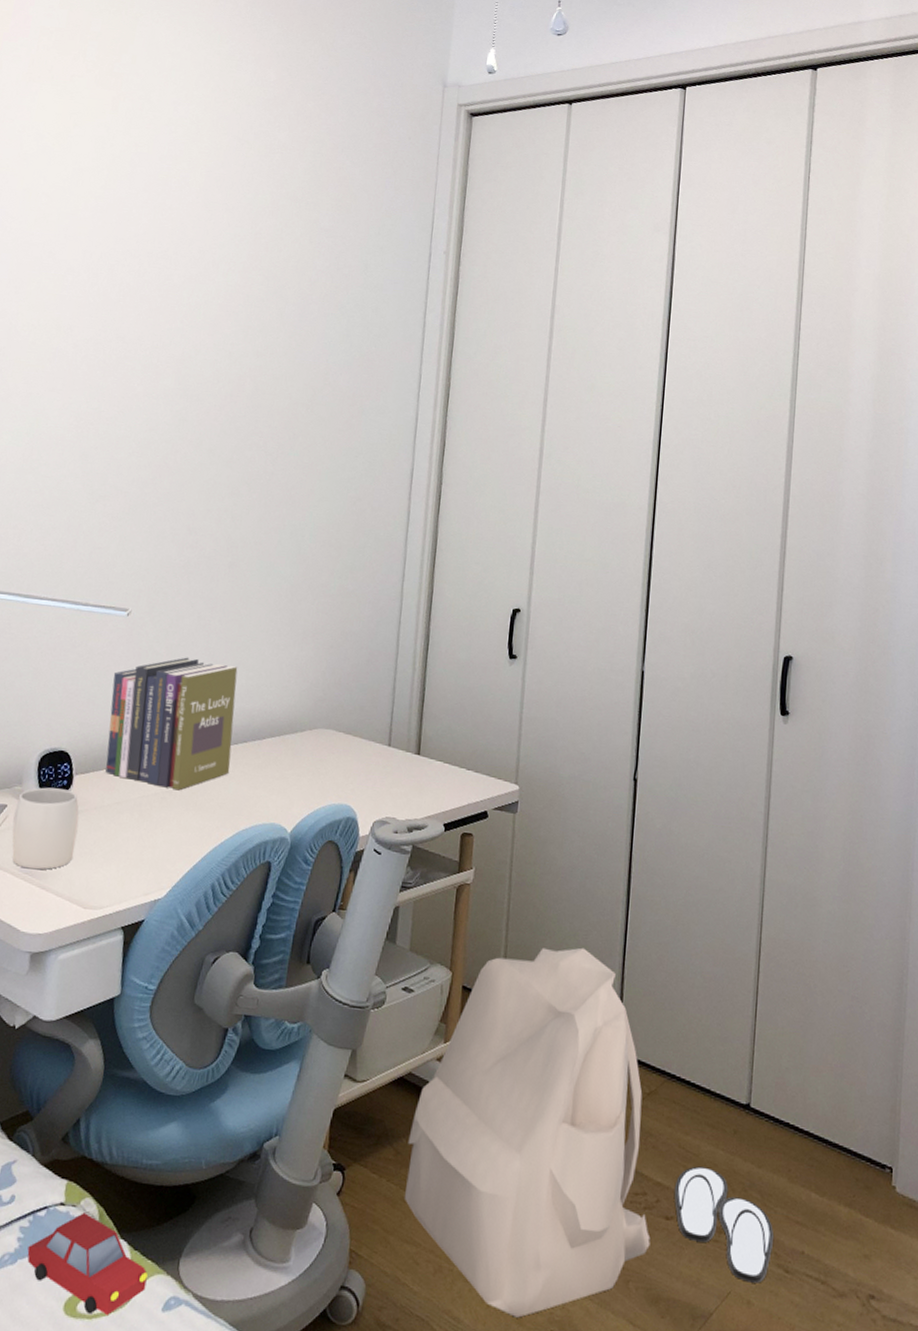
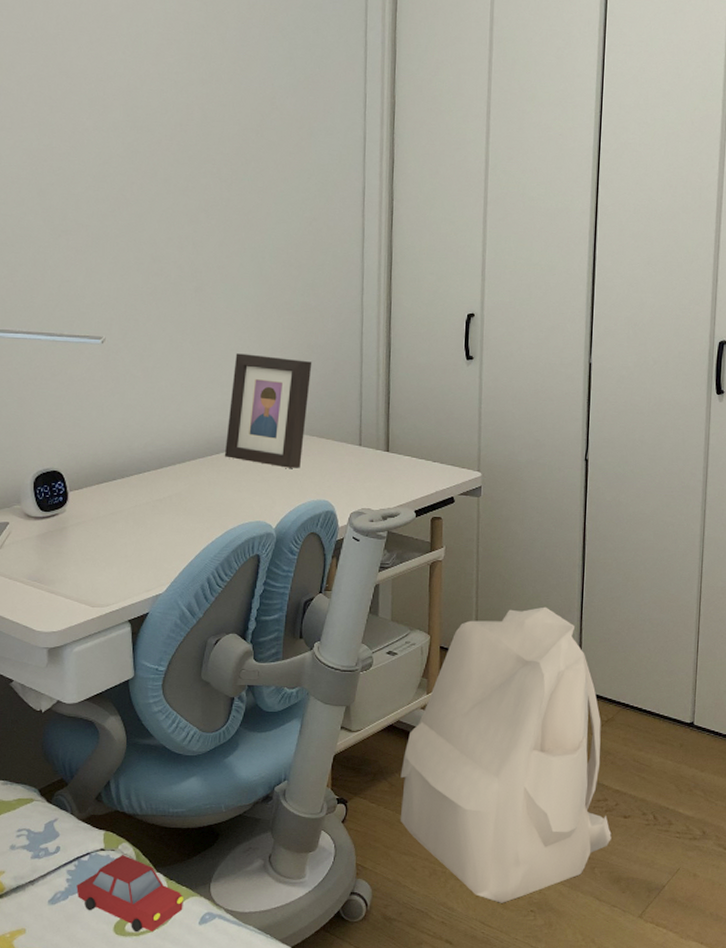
mug: present [12,787,79,870] -> none [16,504,78,577]
books: present [105,657,238,791] -> none [95,378,214,499]
picture frame: none [243,636,345,767] -> present [224,353,312,468]
slippers: present [674,1166,773,1283] -> none [630,775,715,860]

